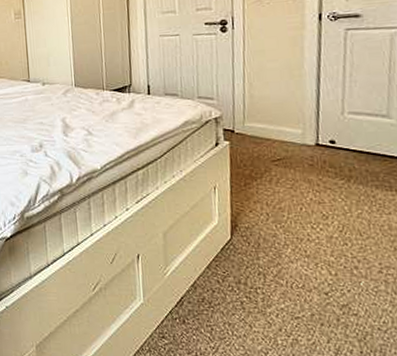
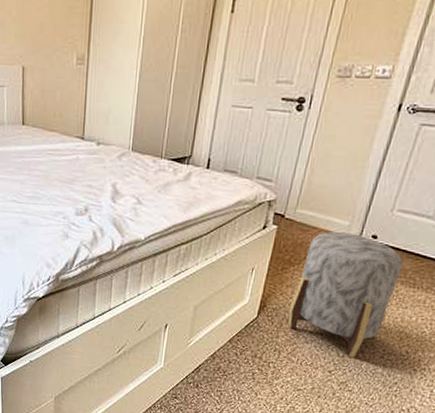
stool: none [262,140,372,275] -> present [288,231,404,358]

